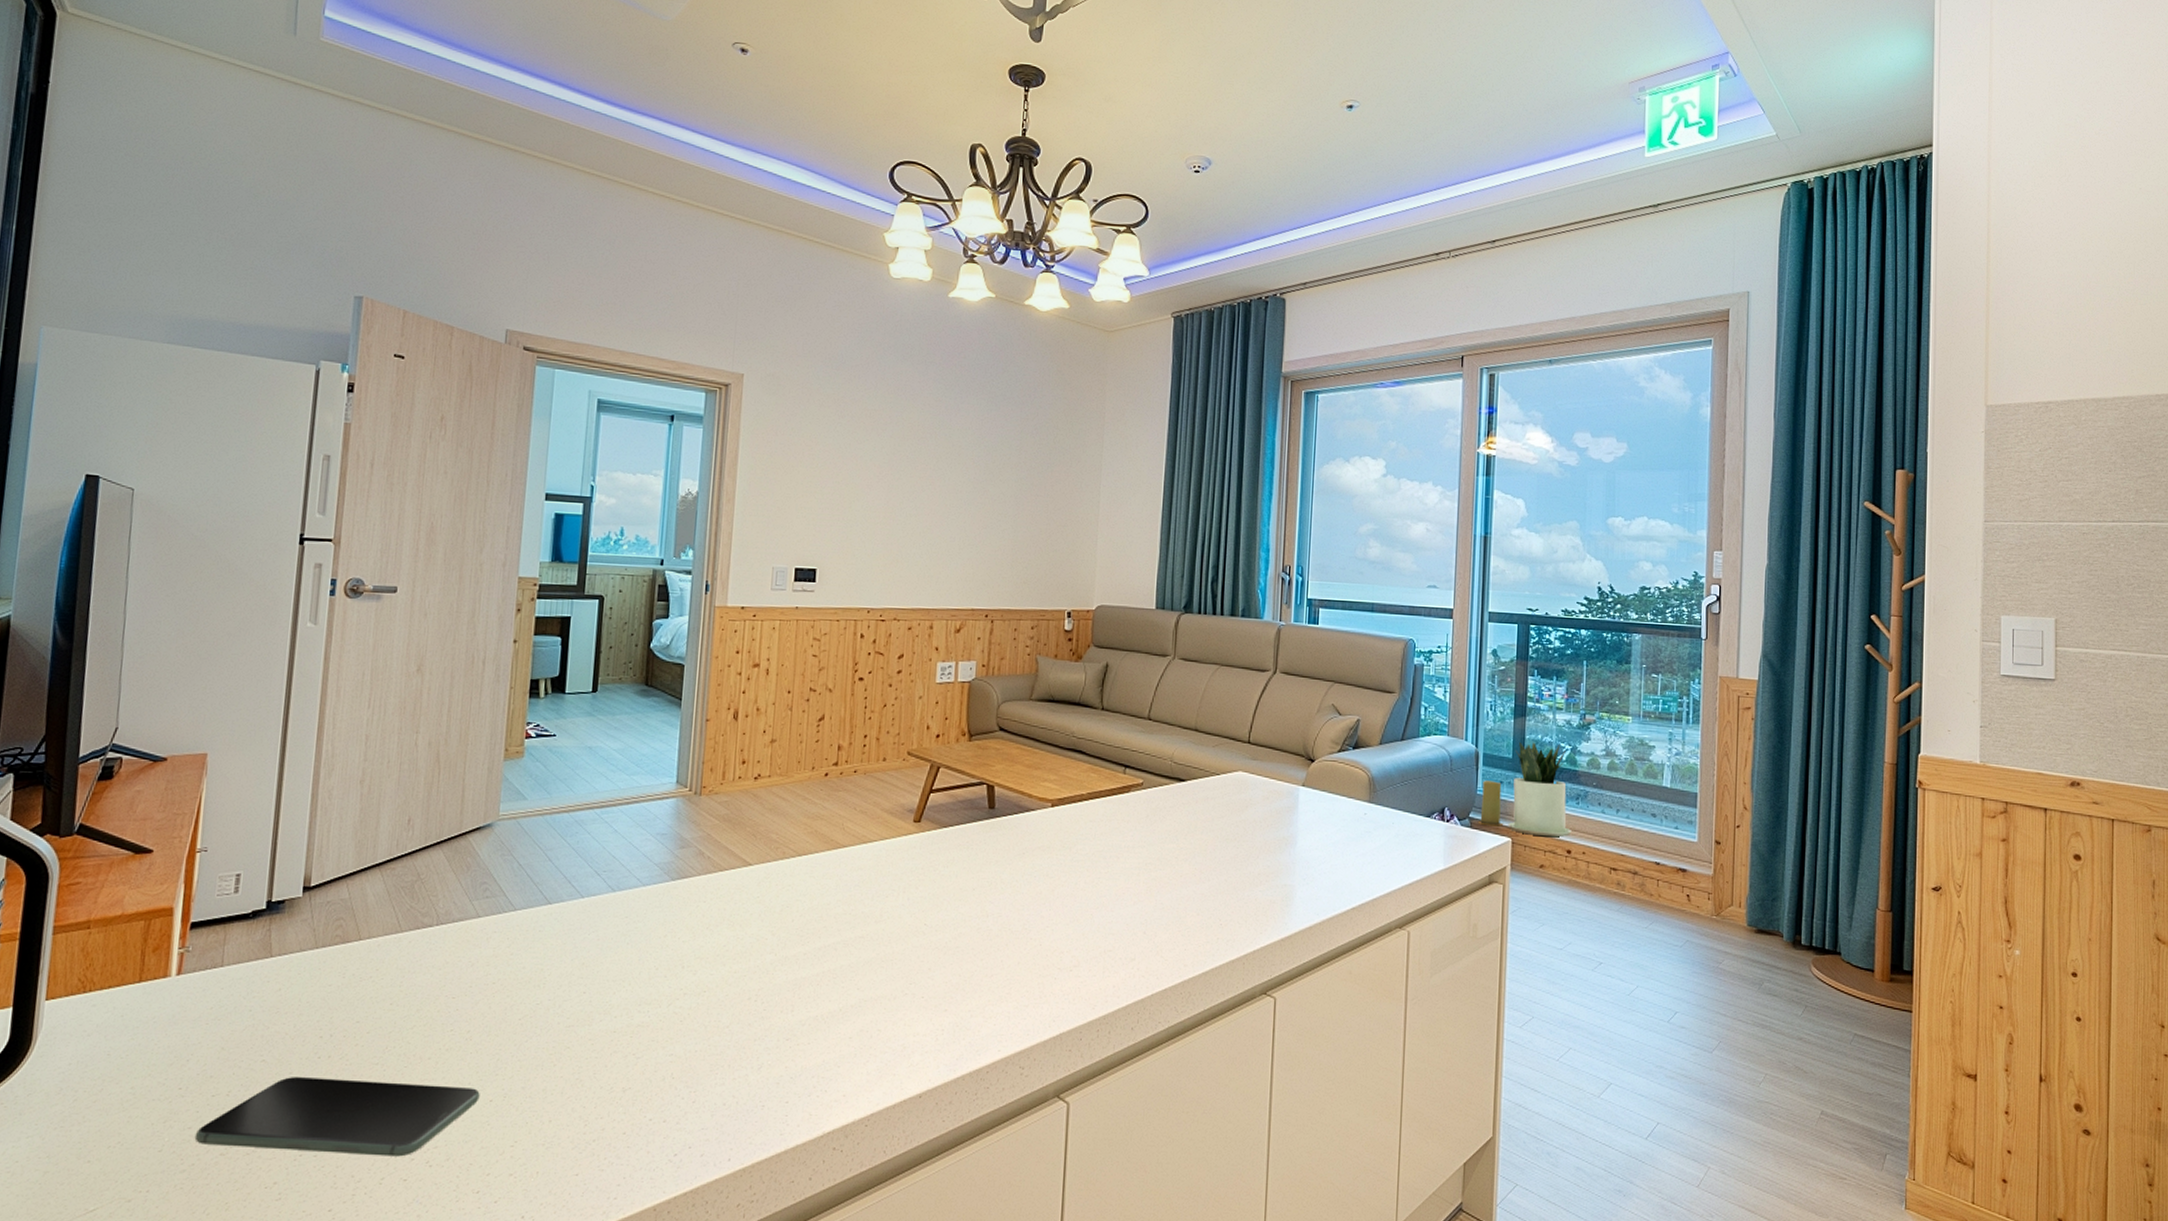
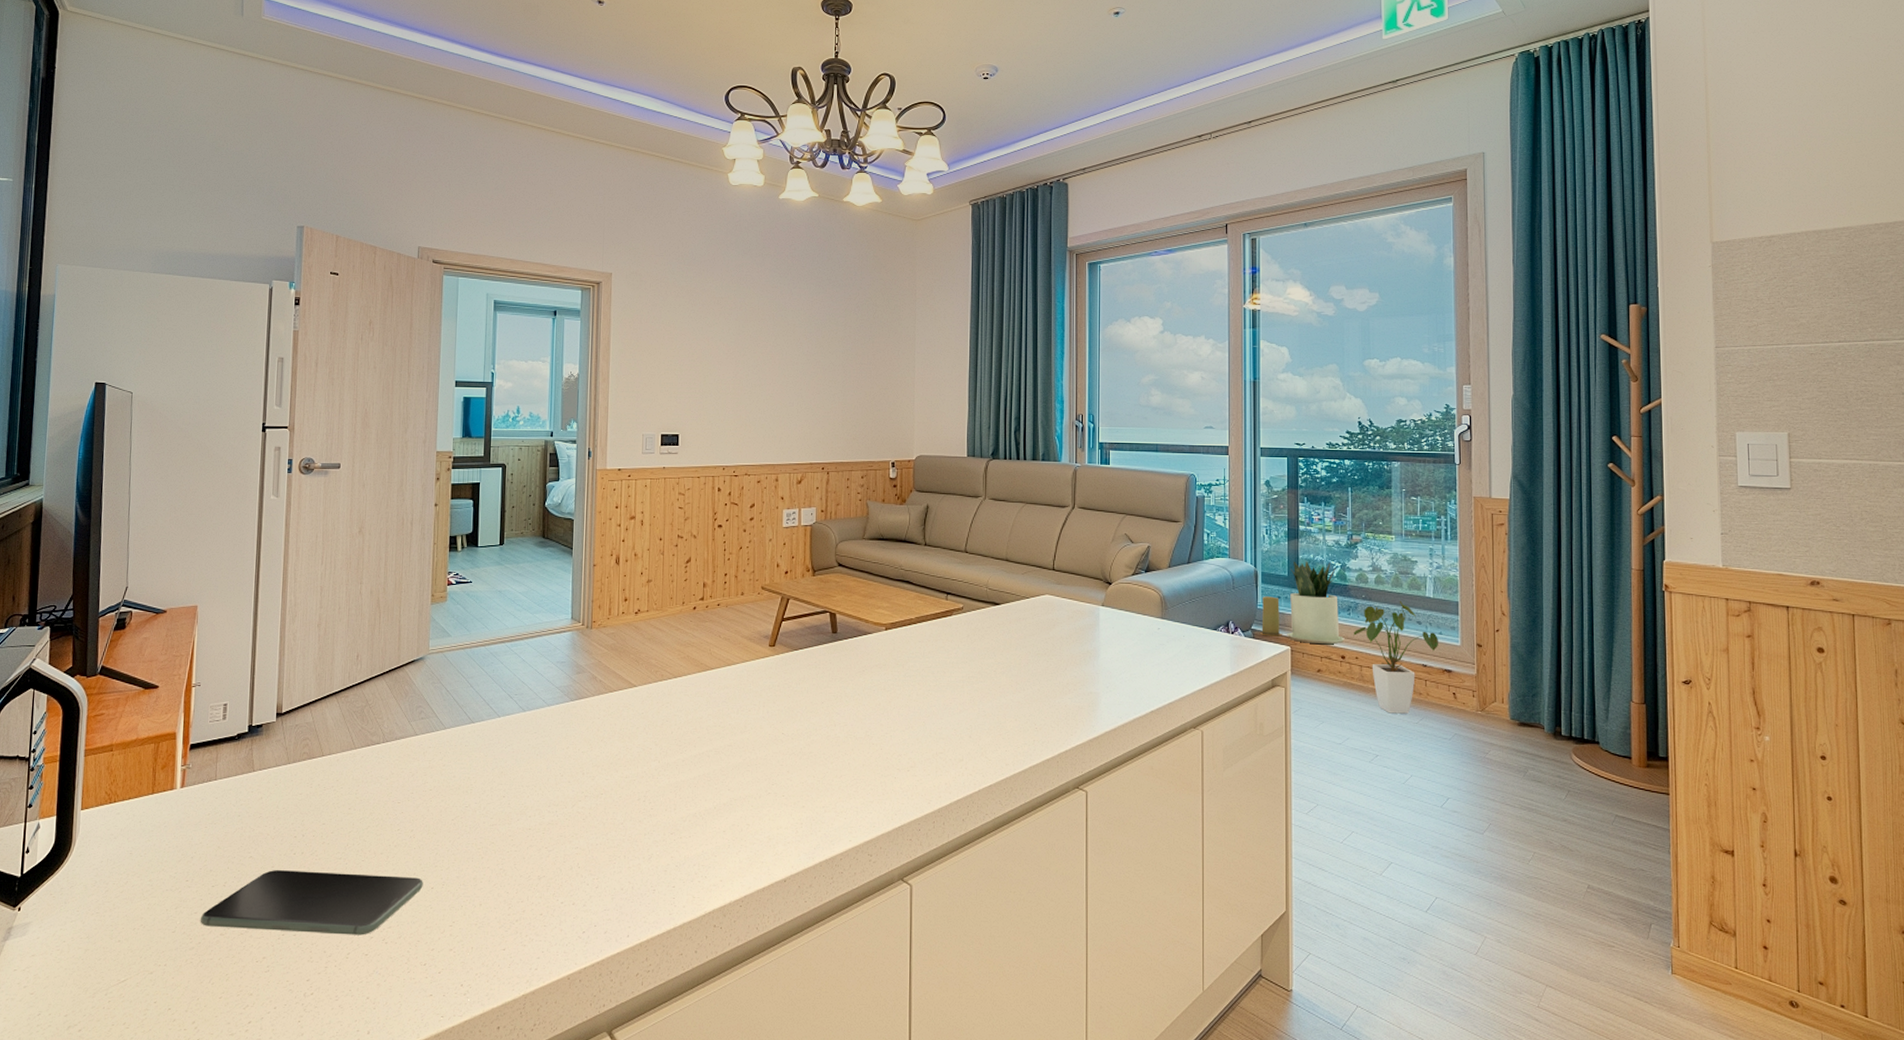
house plant: none [1581,789,1674,917] -> present [1353,600,1438,714]

